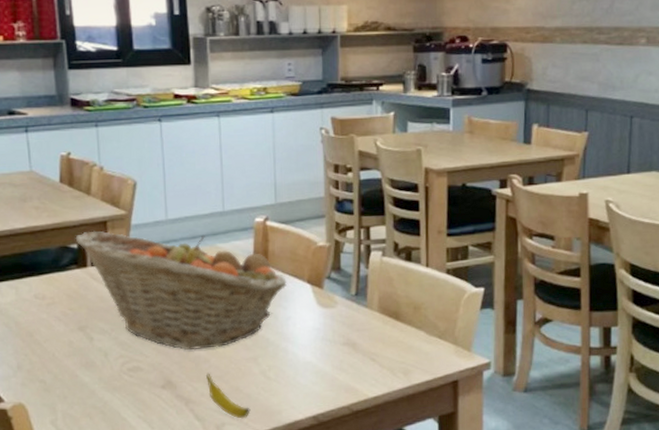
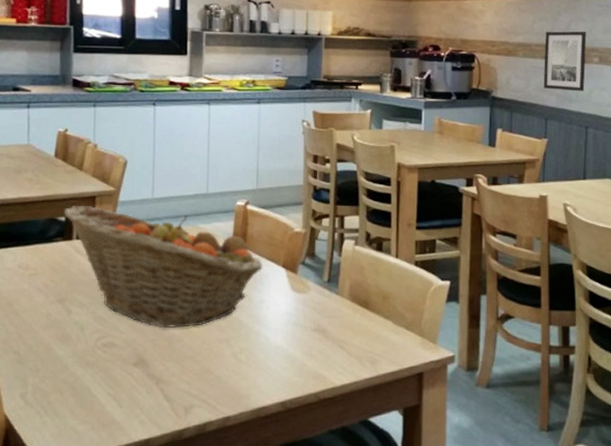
banana: present [206,373,251,419] -> none [179,352,220,402]
wall art: none [583,10,633,78] -> present [543,31,587,92]

